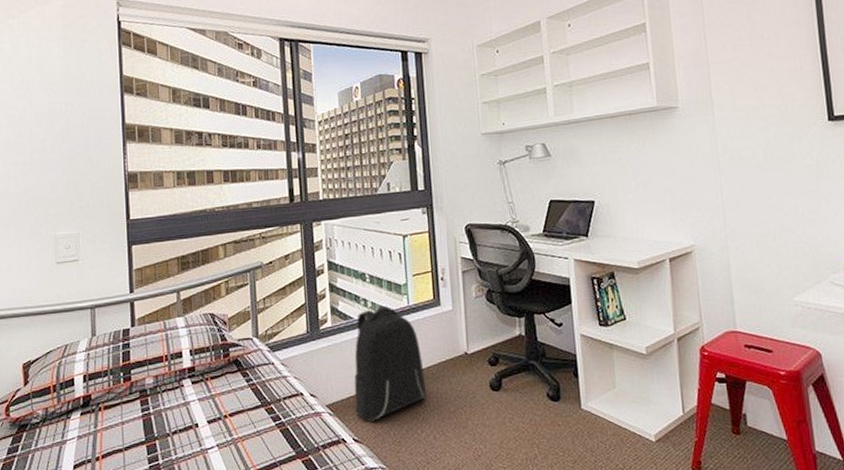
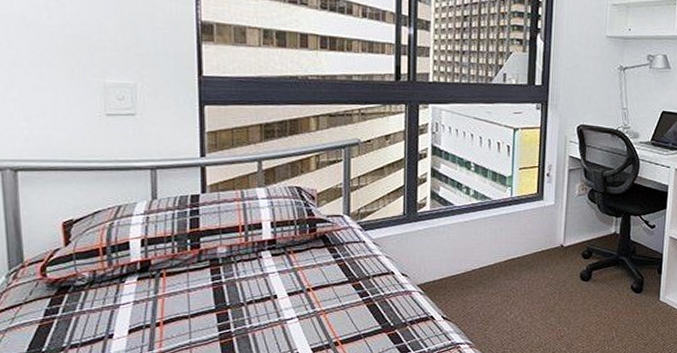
backpack: present [354,305,427,421] -> none [447,195,520,301]

